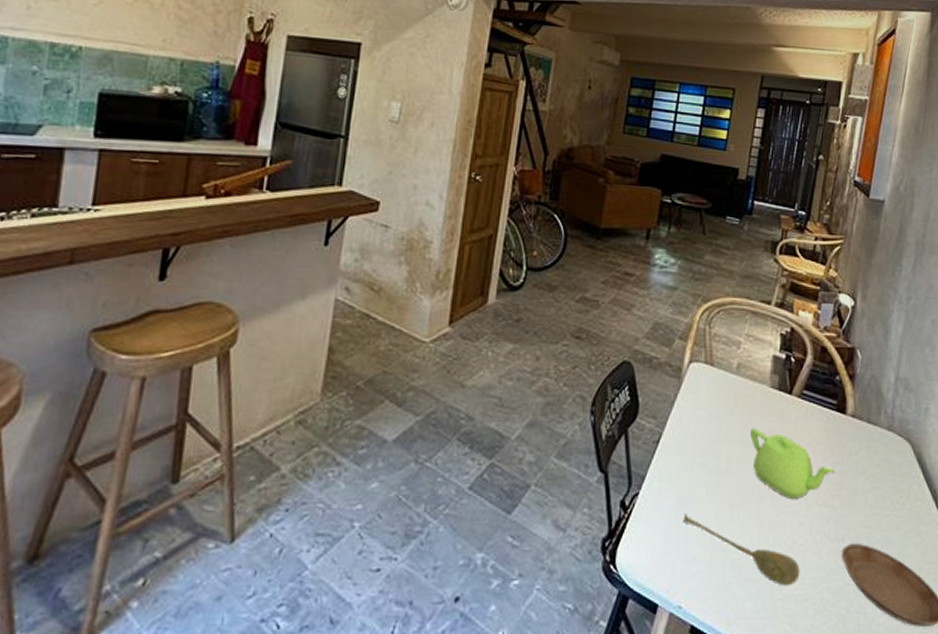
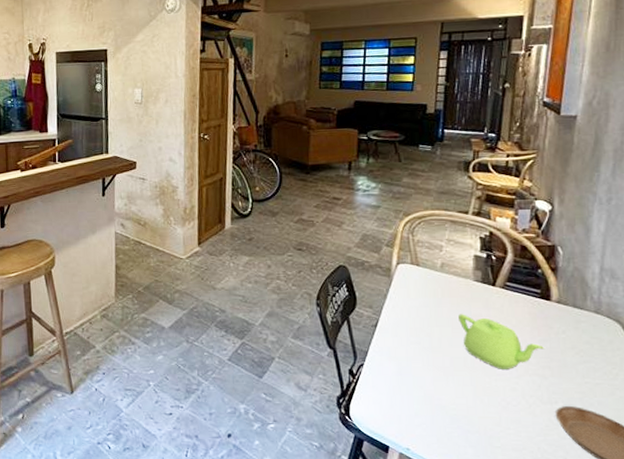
soupspoon: present [683,513,800,587] -> none [404,380,516,438]

